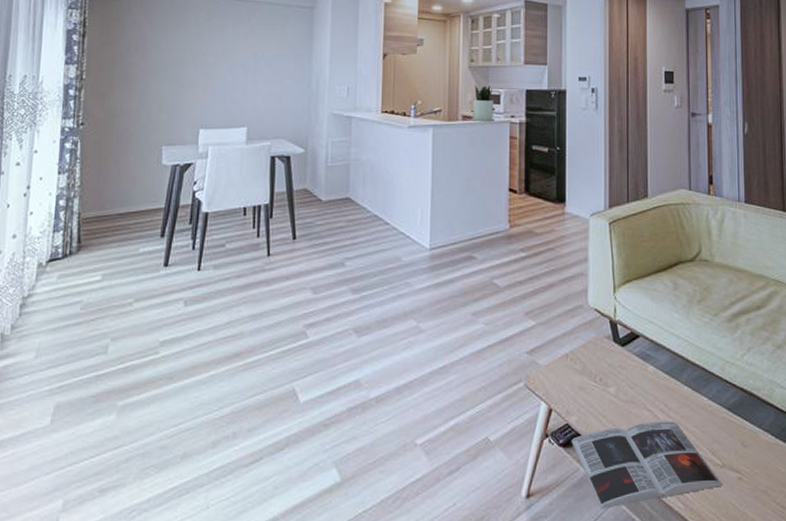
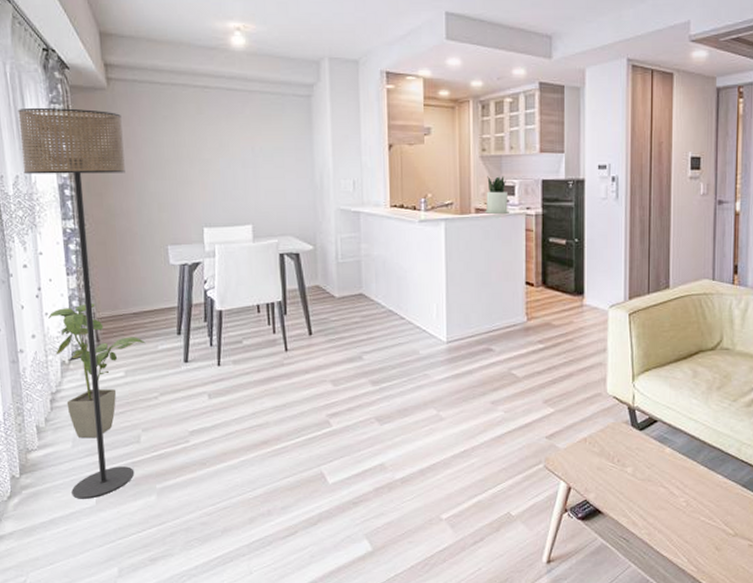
floor lamp: none [26,12,134,418] -> present [18,107,135,499]
house plant: none [33,203,128,348] -> present [48,304,146,439]
magazine: present [571,421,723,510] -> none [589,497,734,573]

